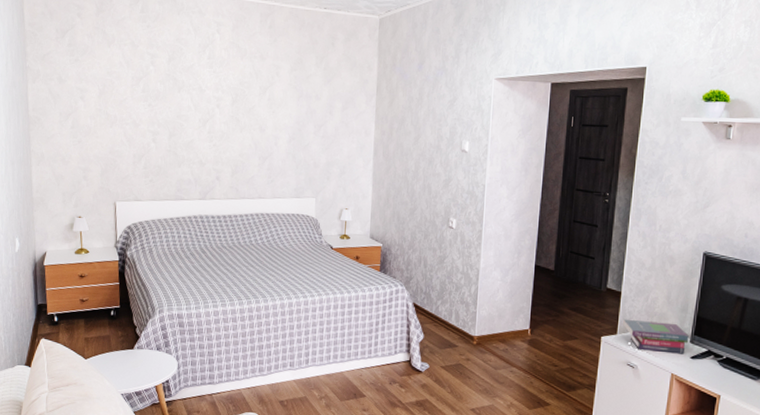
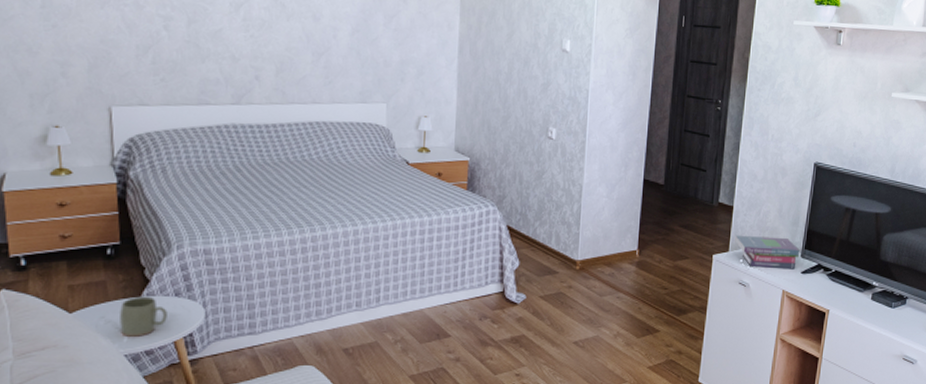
mug: none [118,349,151,380] -> present [120,296,167,337]

